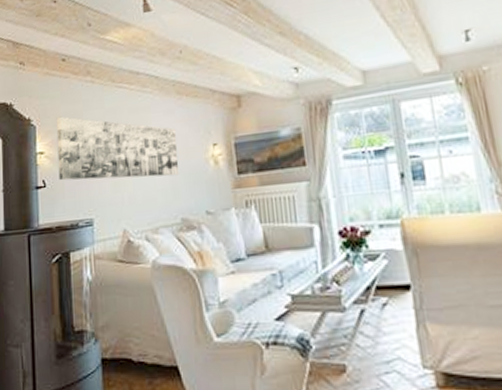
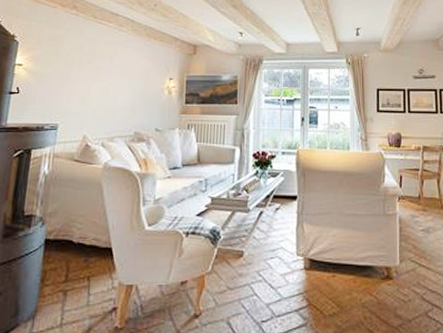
wall art: present [56,116,180,181] -> none [32,37,142,99]

